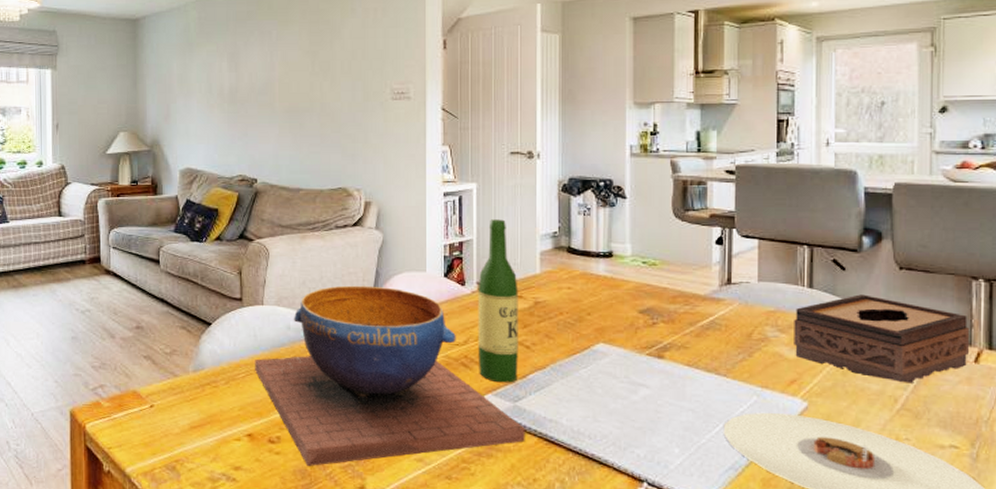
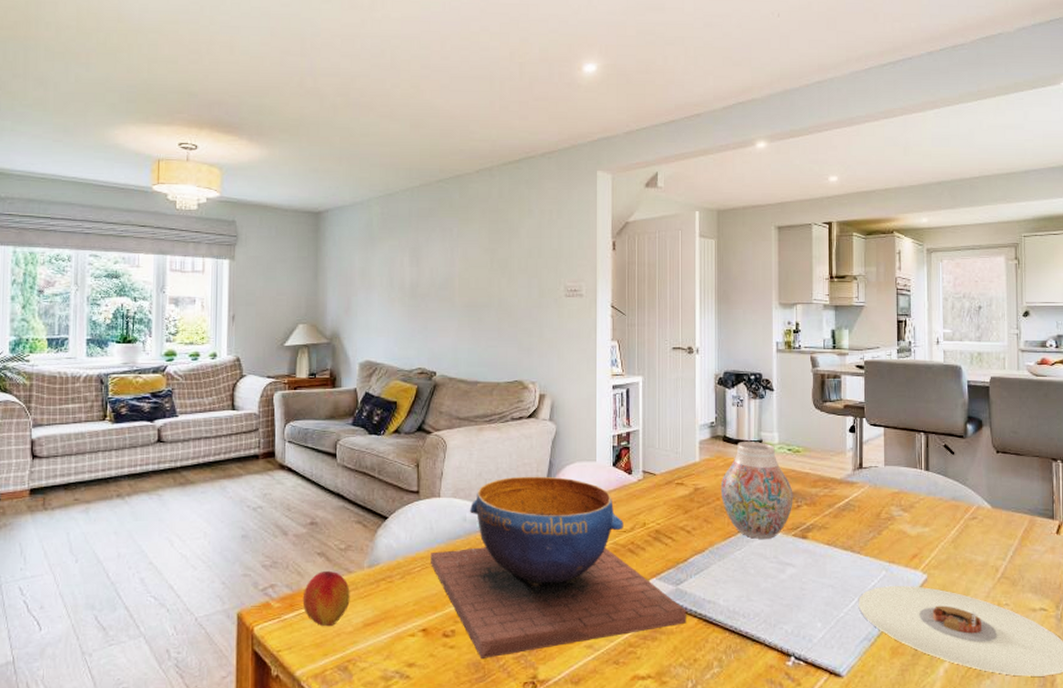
peach: none [131,373,176,428] -> present [302,570,350,627]
wine bottle: present [478,219,518,383] -> none [643,411,680,567]
vase: none [564,253,648,357] -> present [720,442,793,539]
tissue box: present [794,294,969,383] -> none [914,476,1052,554]

